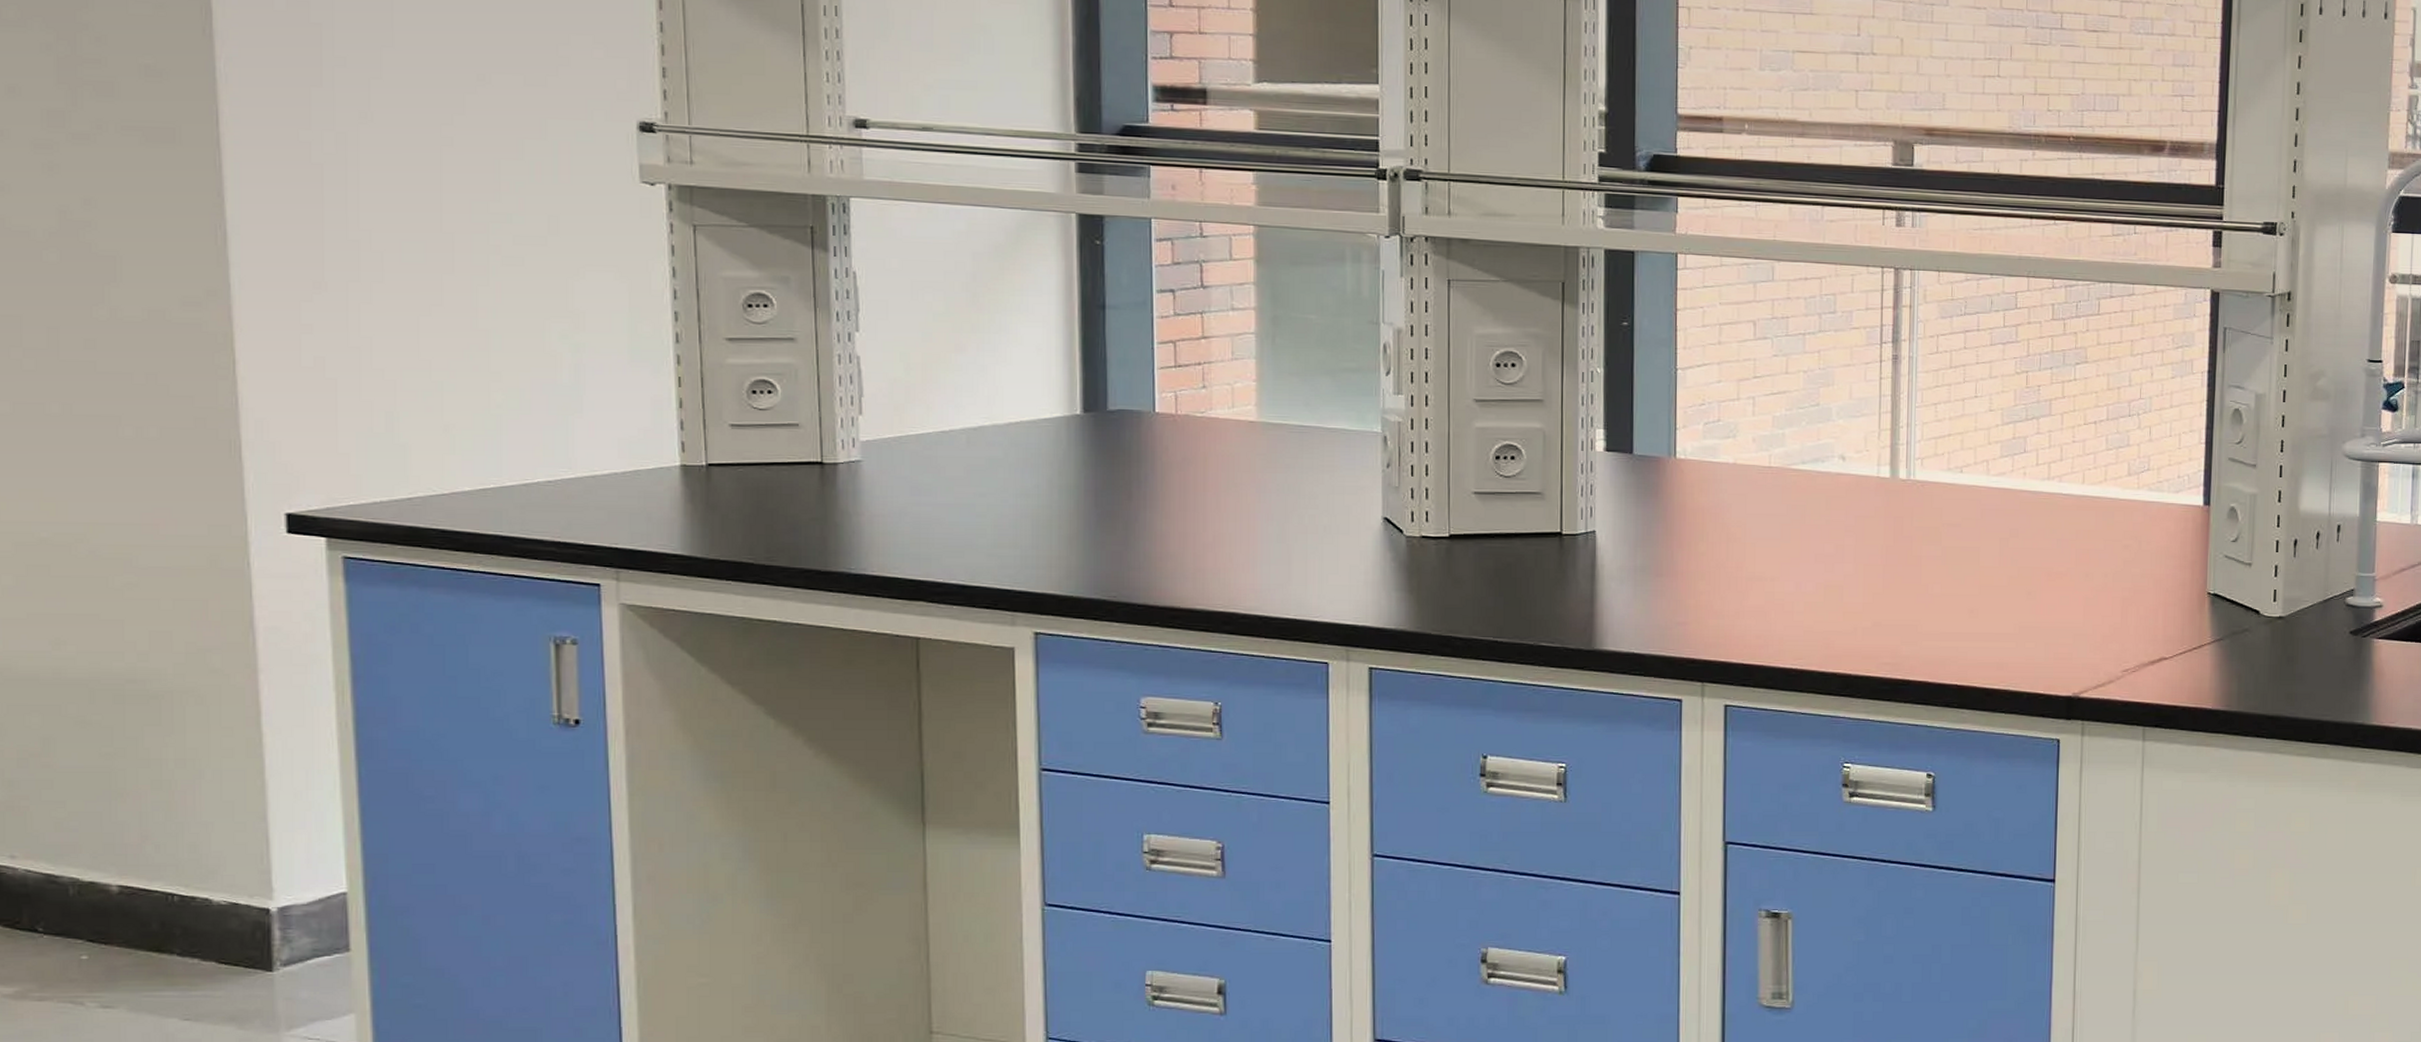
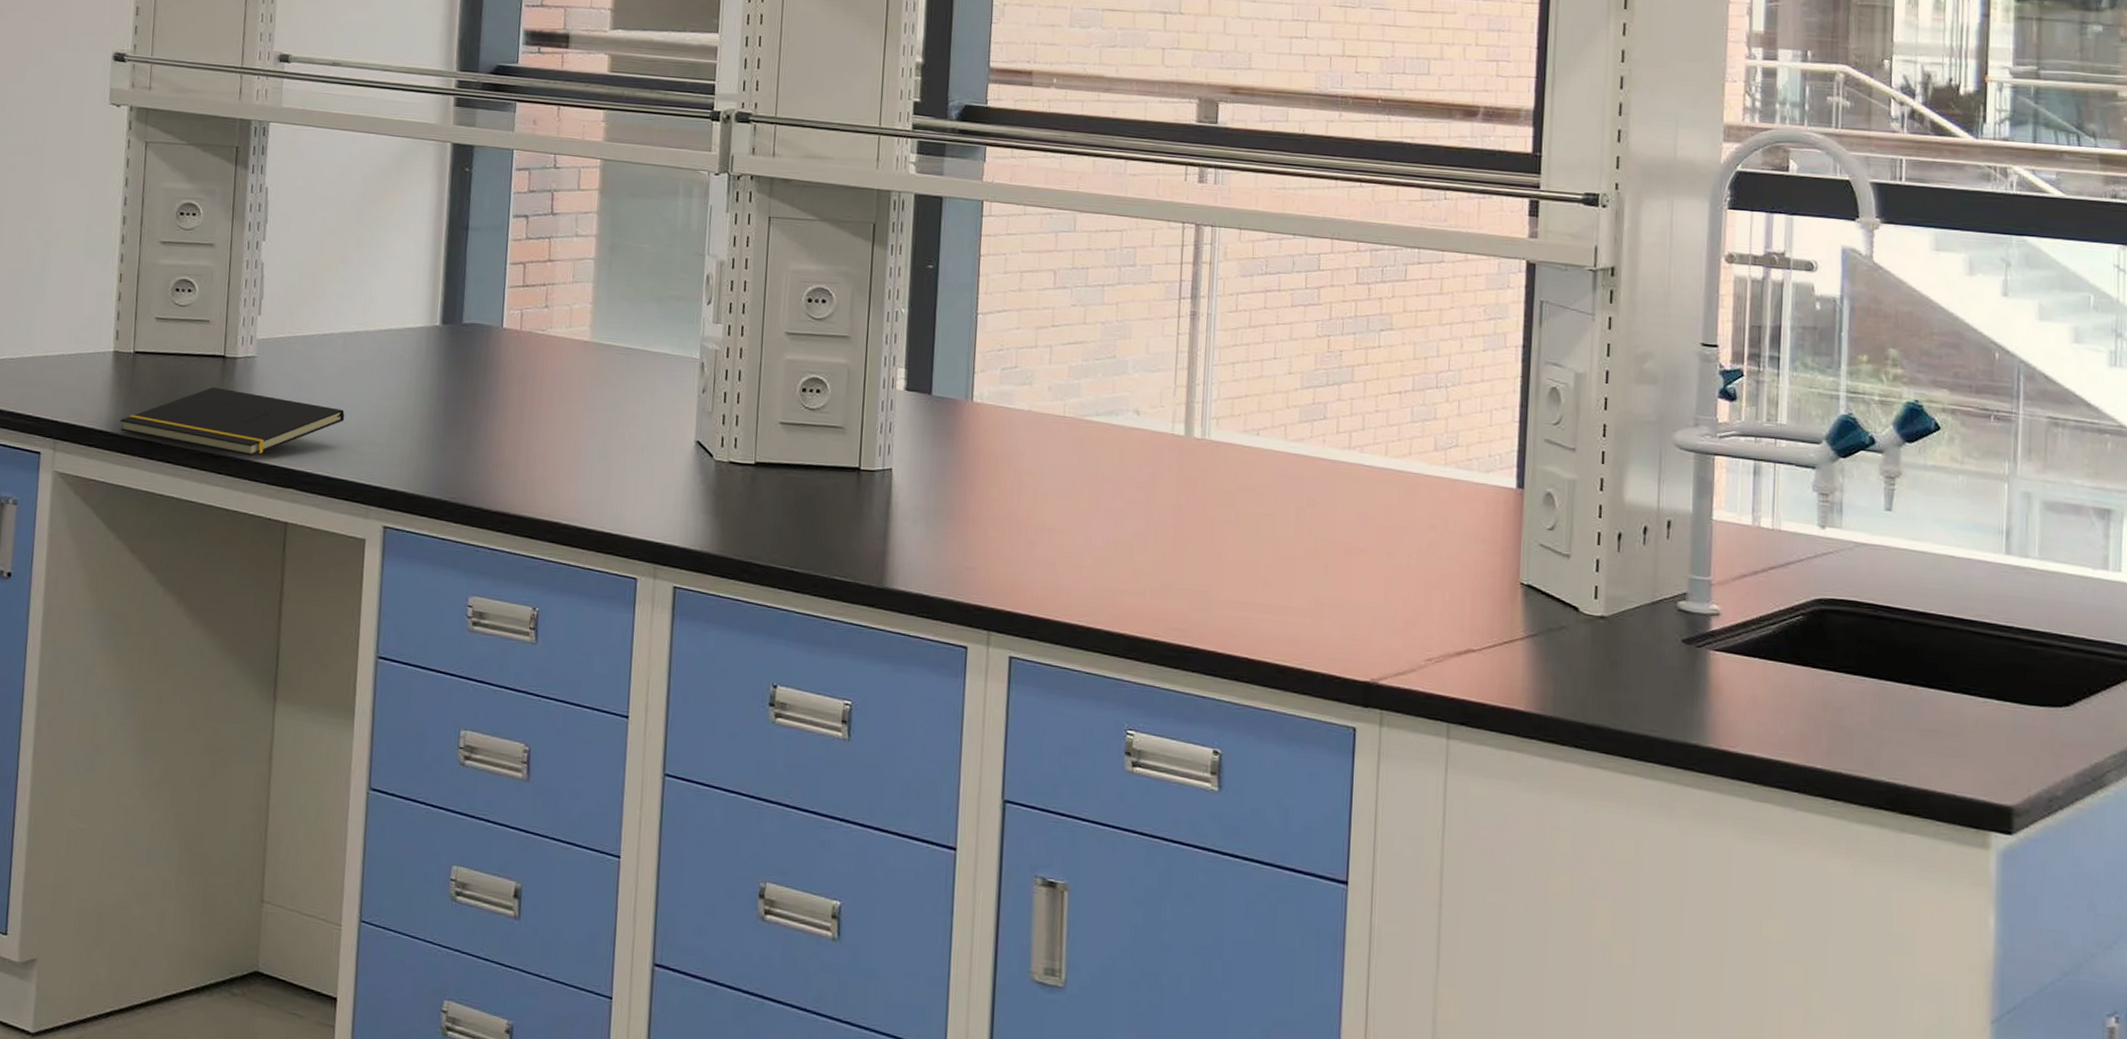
notepad: none [699,497,977,570] -> present [120,386,345,456]

